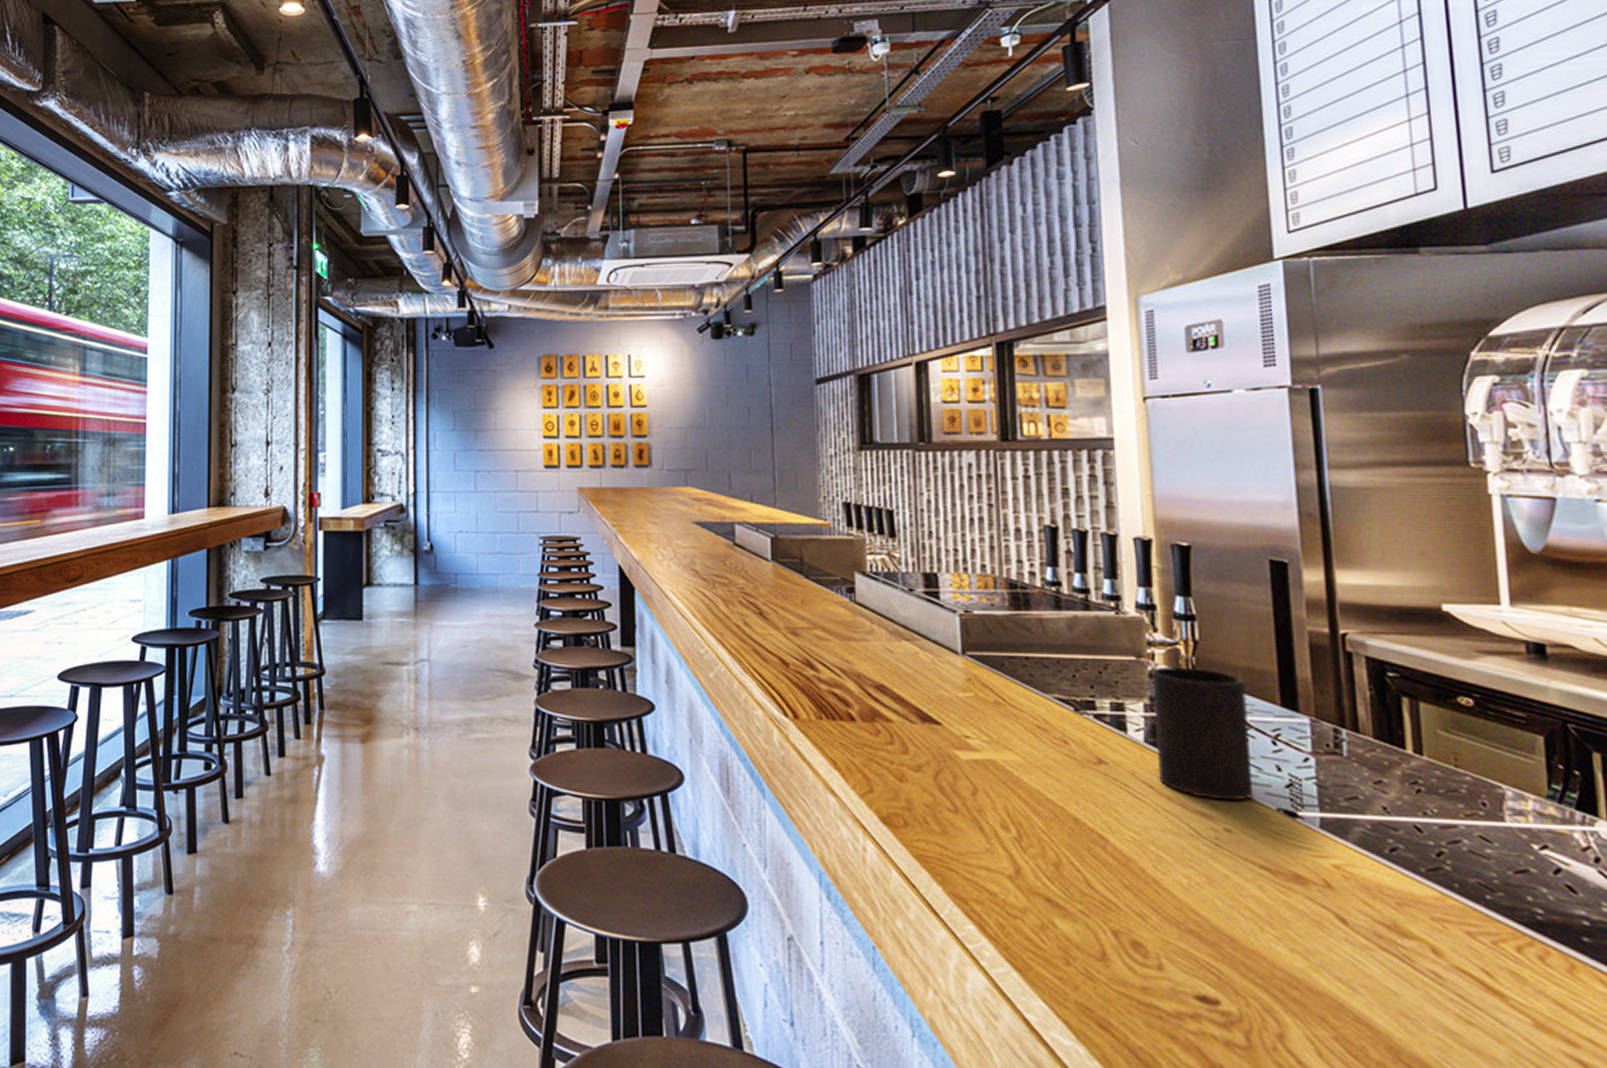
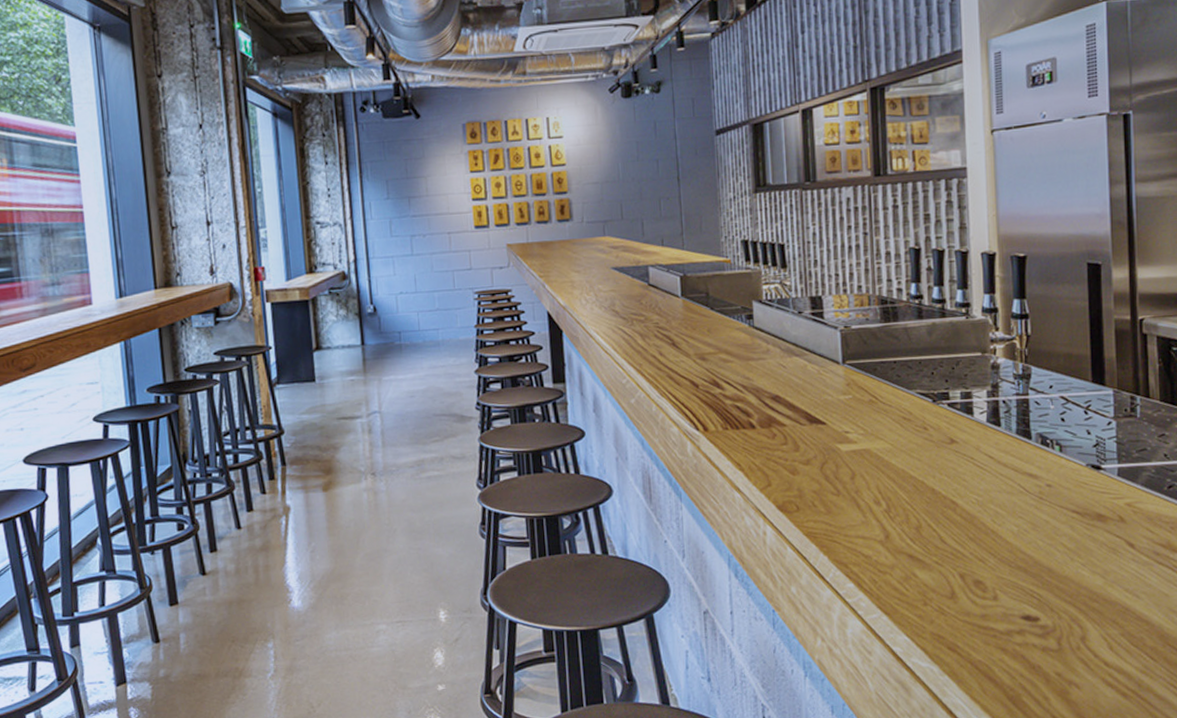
cup: present [1151,666,1254,801] -> none [993,357,1069,463]

